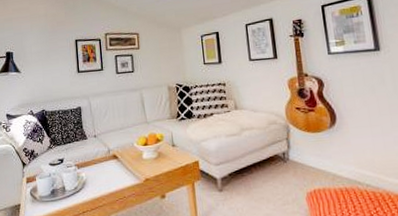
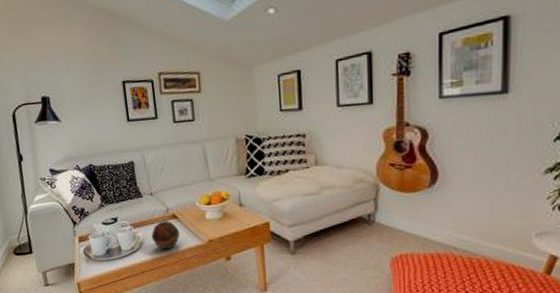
decorative ball: none [93,161,120,189] -> present [151,221,180,250]

